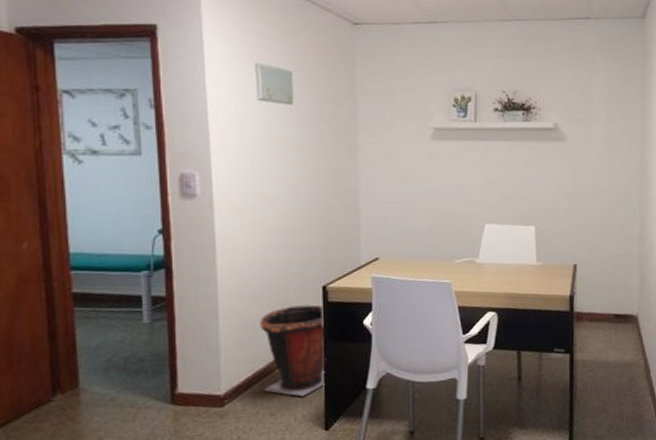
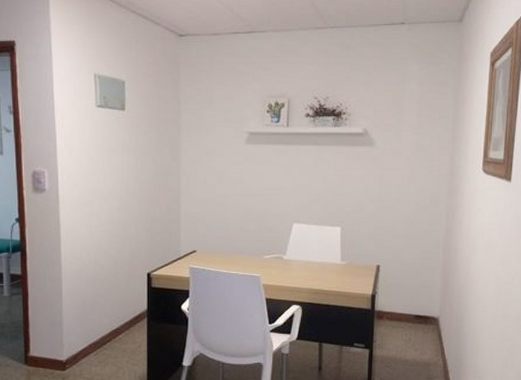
waste bin: present [260,305,326,397] -> none [95,289,149,368]

